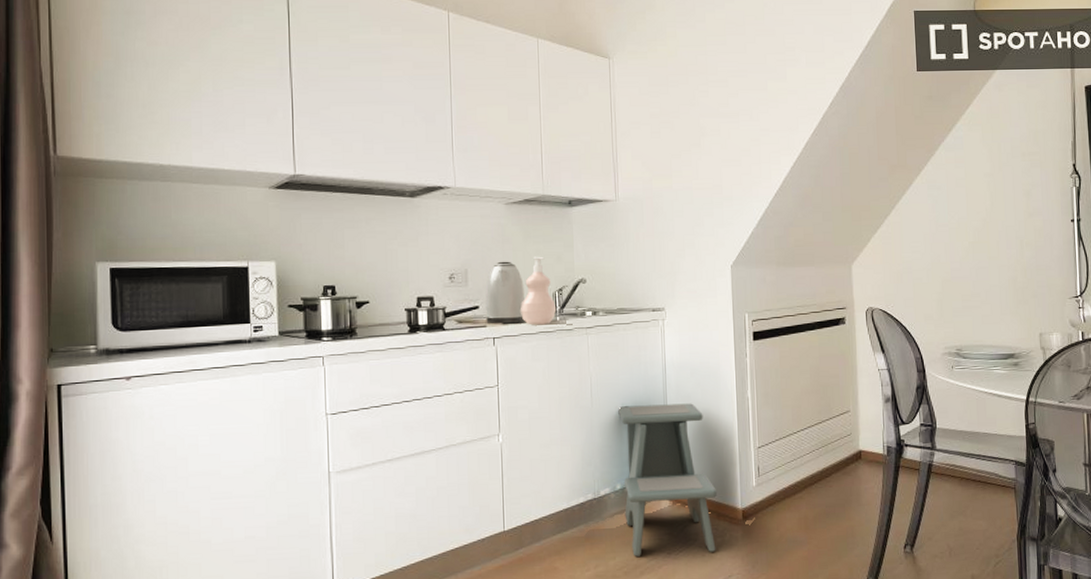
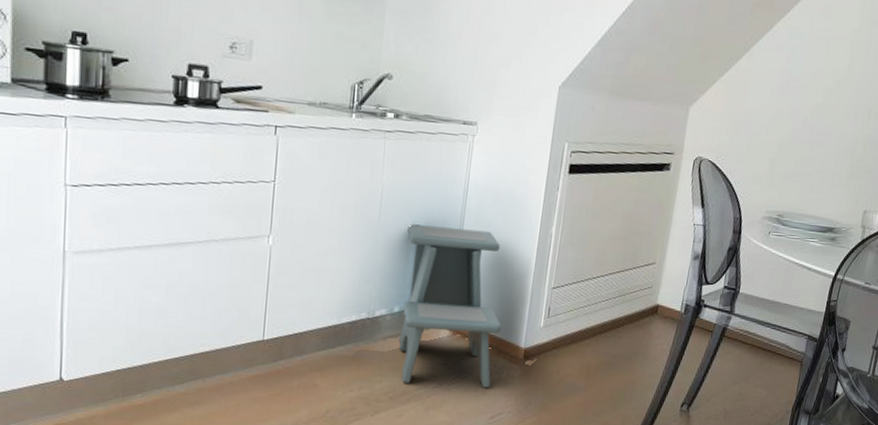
kettle: present [485,261,525,324] -> none [269,37,319,114]
soap bottle: present [521,256,557,326] -> none [311,38,354,121]

